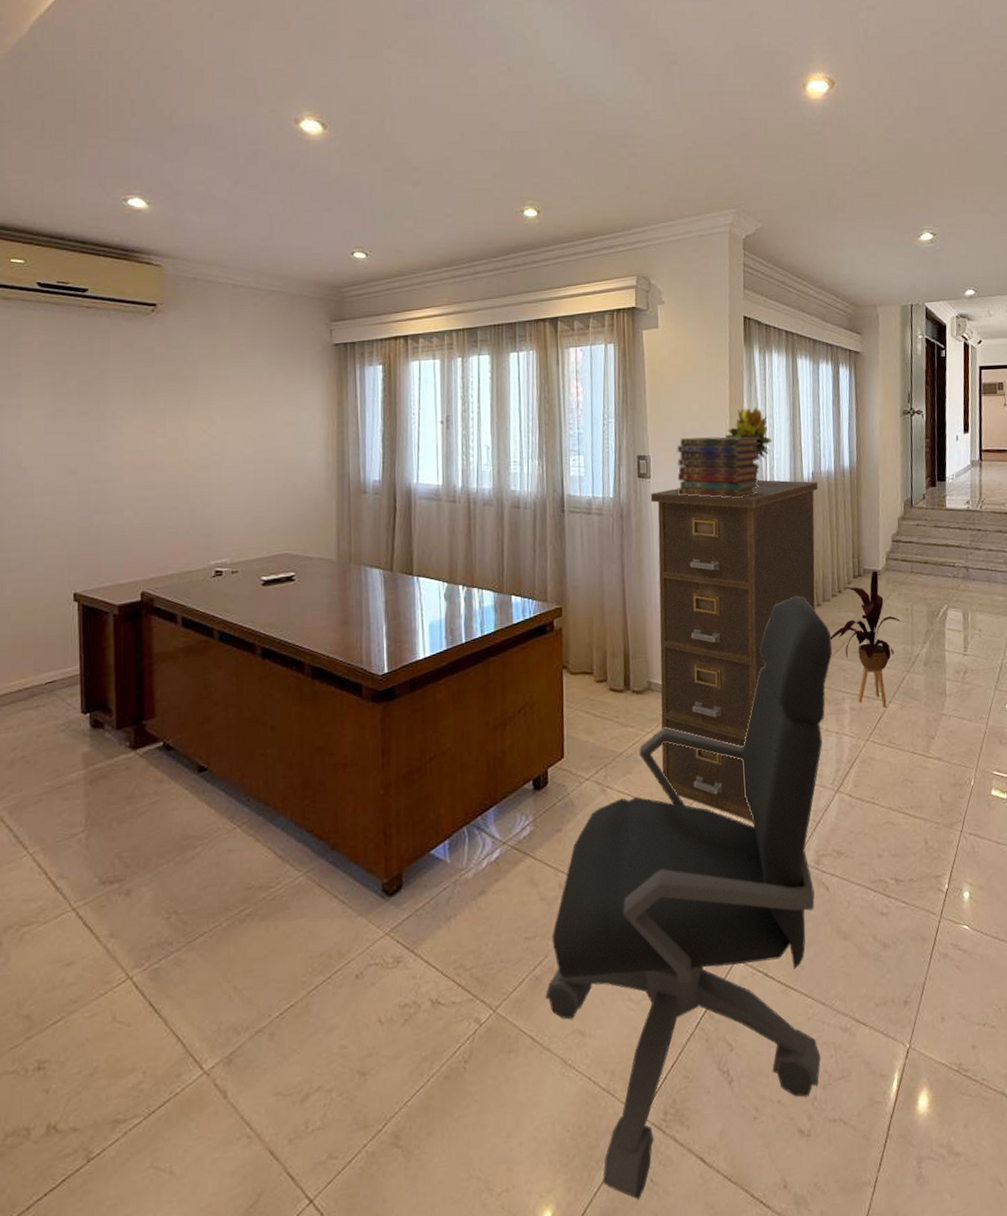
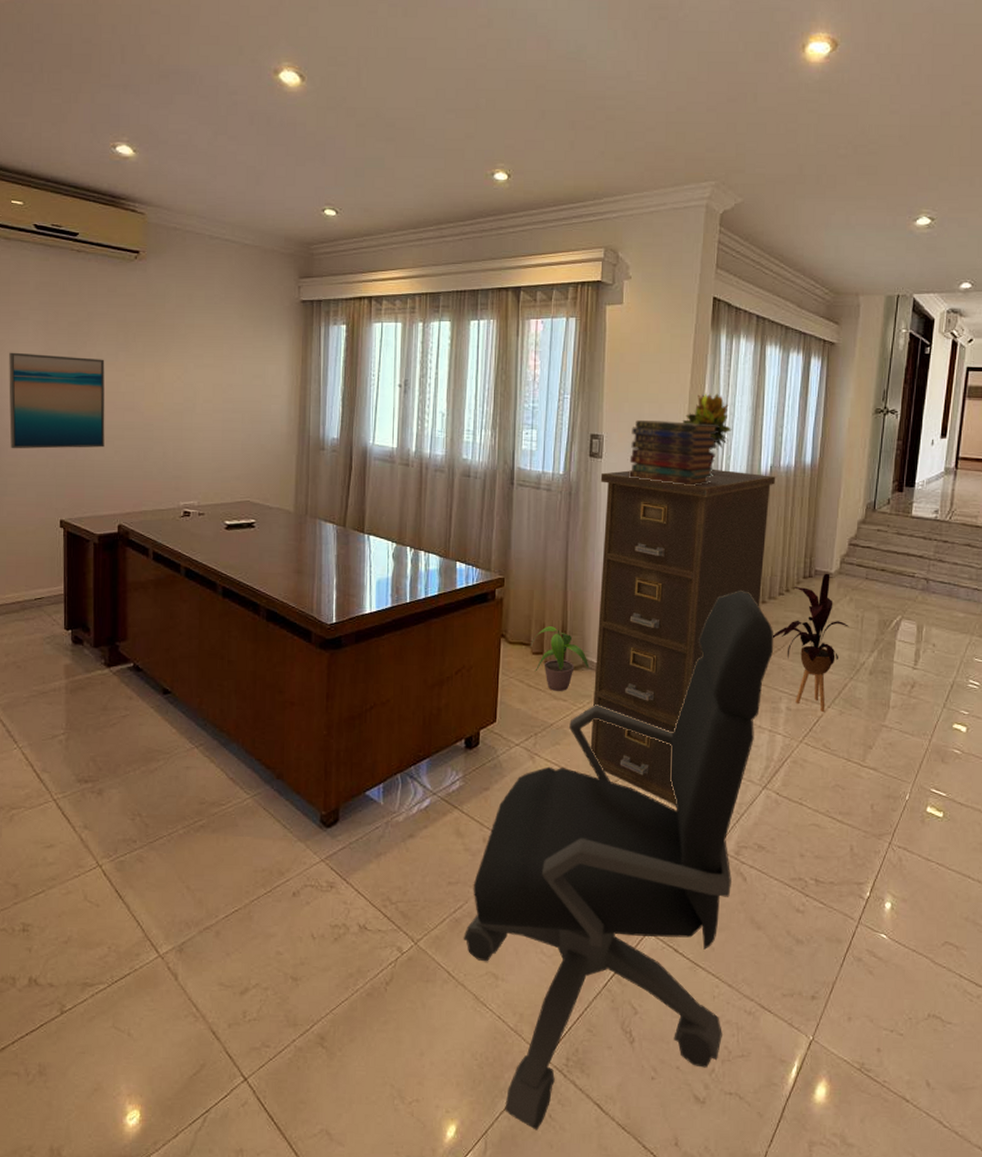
wall art: none [11,417,123,521] -> present [9,352,105,449]
potted plant: none [593,652,655,718] -> present [530,626,589,691]

